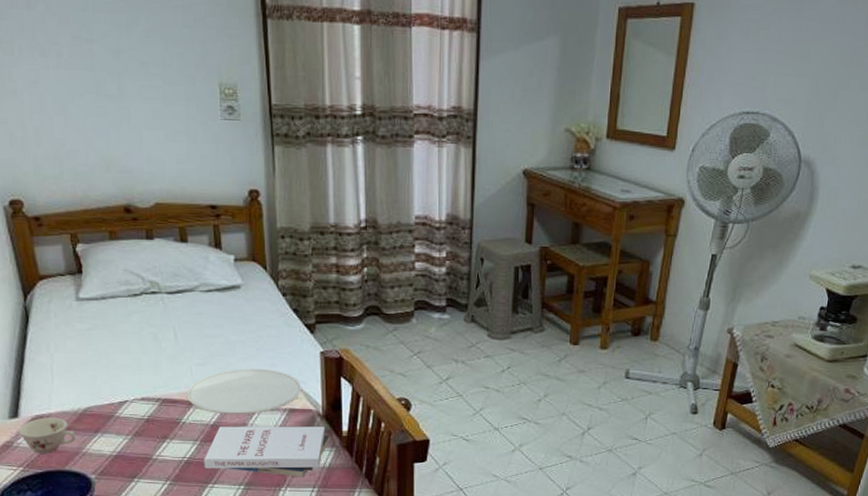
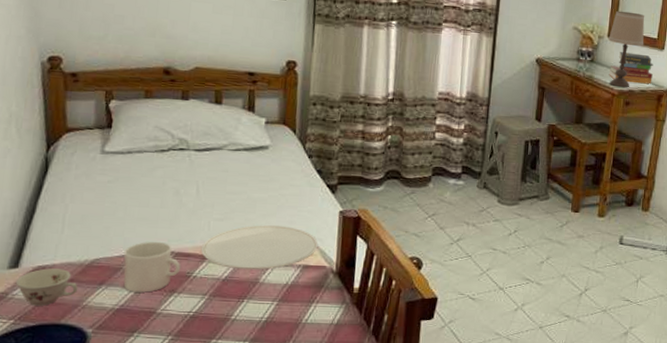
mug: none [113,388,170,439] -> present [123,241,181,293]
books: present [204,426,331,477] -> none [209,281,342,334]
table lamp: none [608,104,652,199] -> present [609,10,645,88]
books: none [608,155,662,193] -> present [608,52,654,85]

